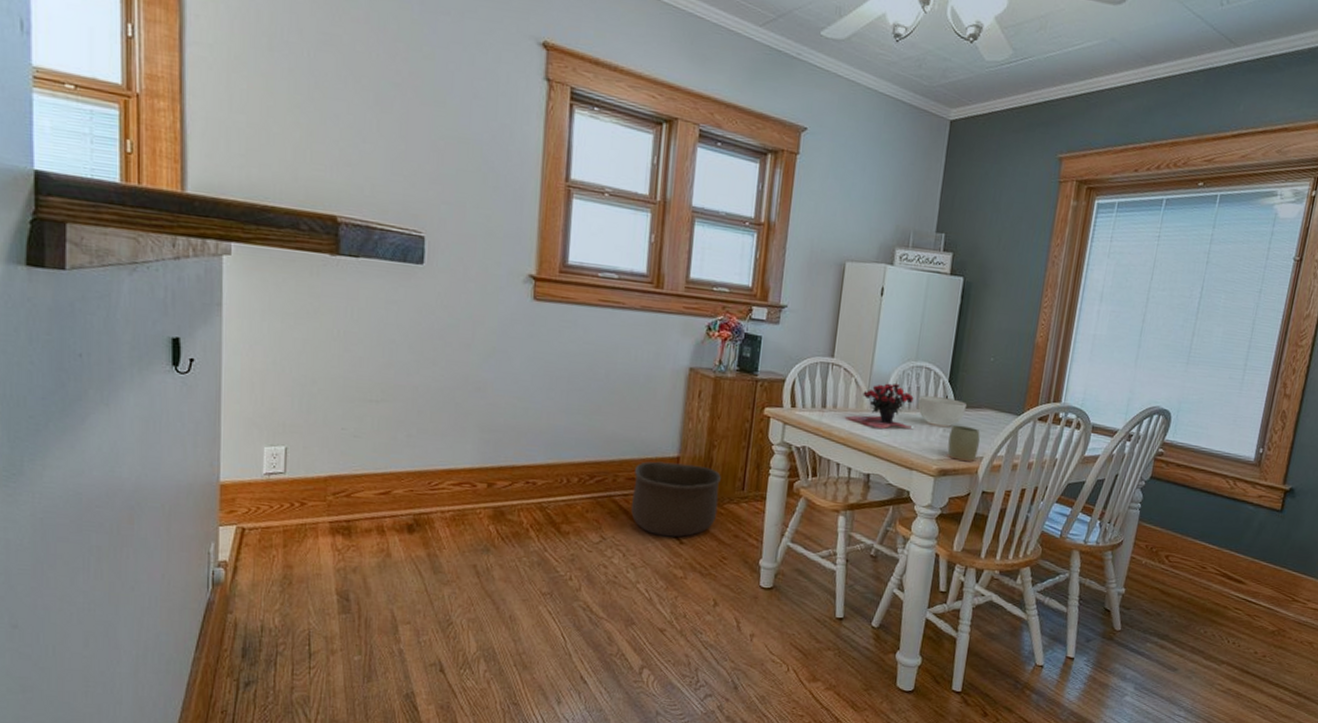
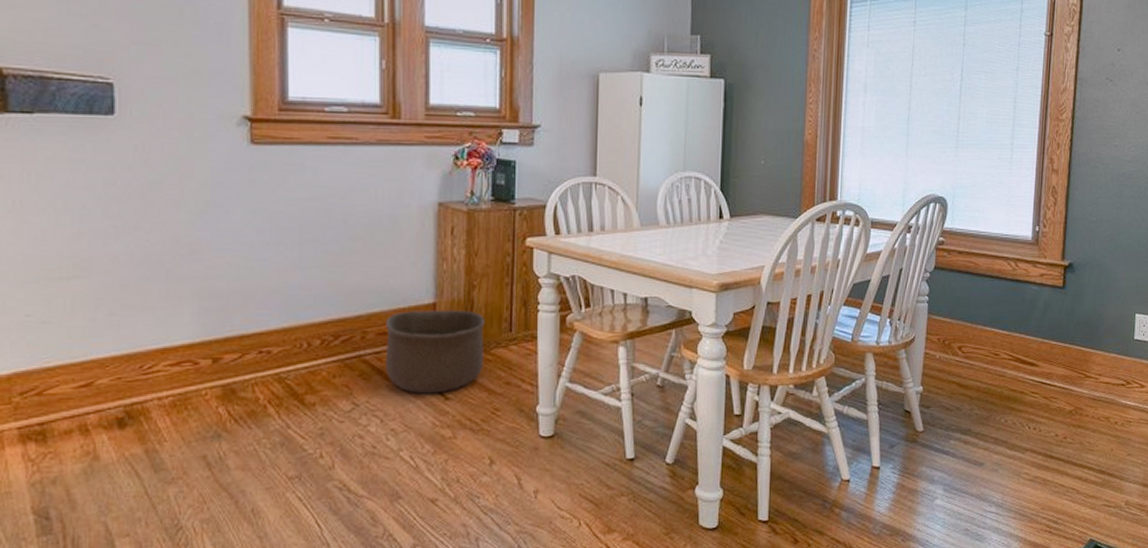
flower arrangement: present [846,383,914,429] -> none [615,198,686,247]
bowl: present [918,395,967,428] -> none [690,207,741,239]
mug: present [947,424,980,461] -> none [726,235,759,272]

